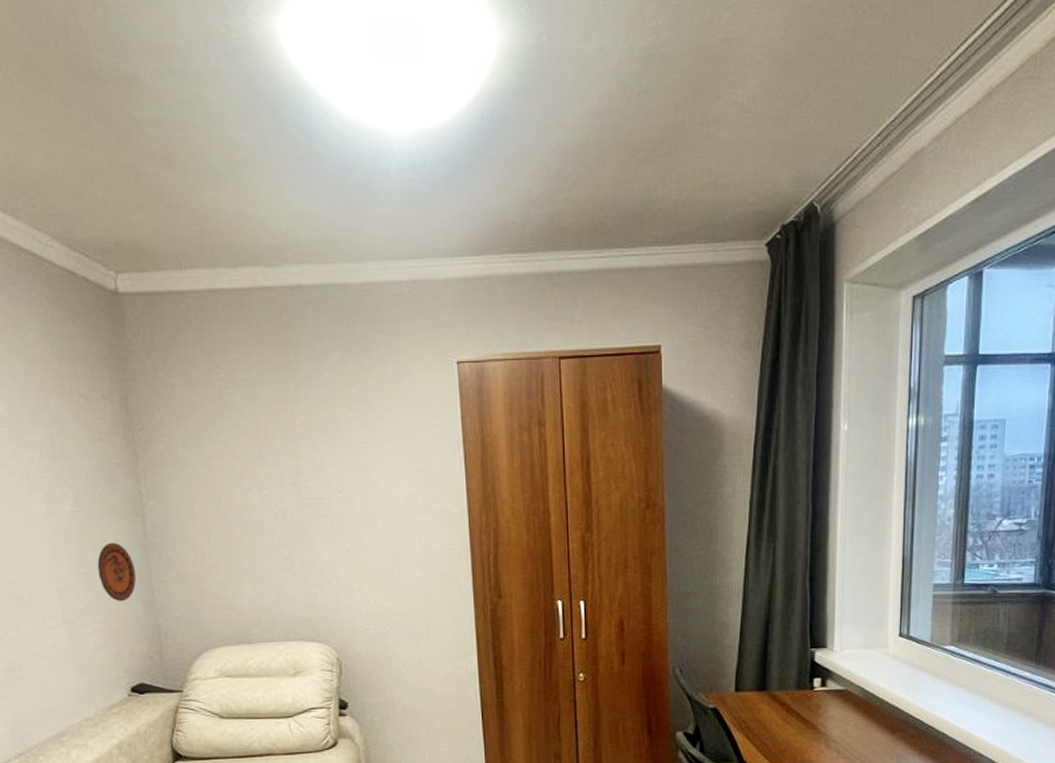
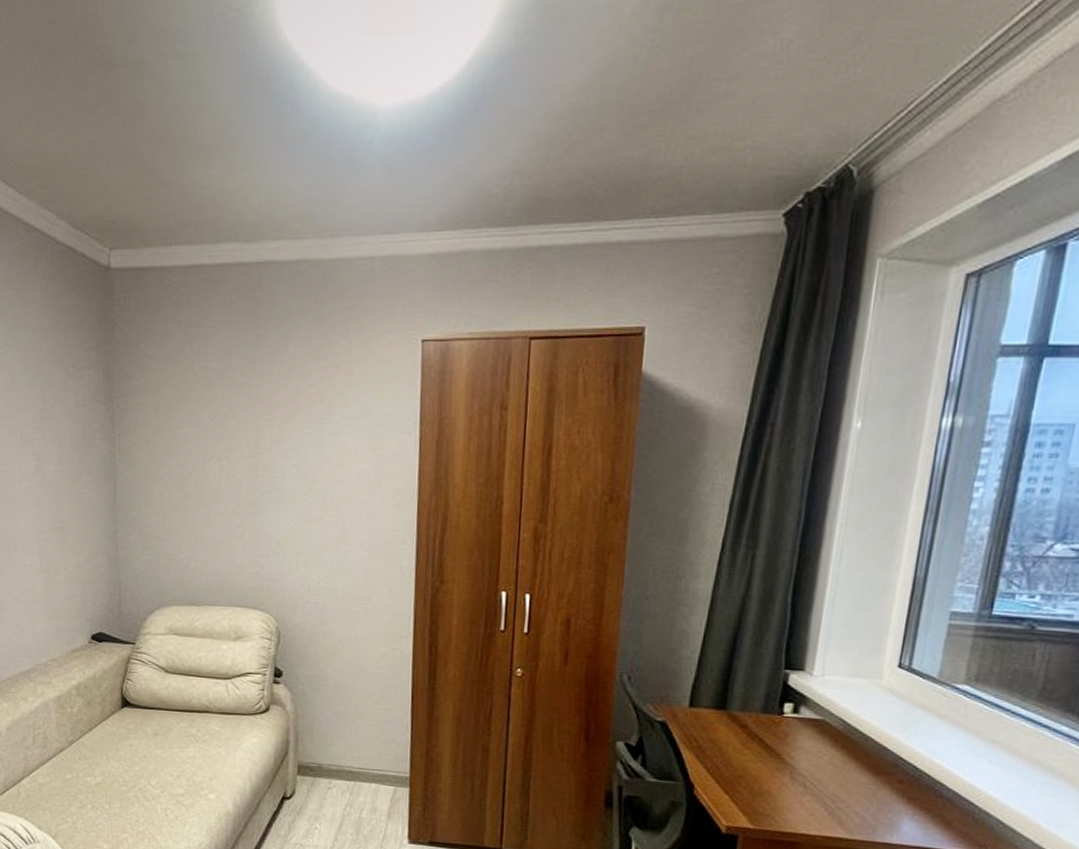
decorative plate: present [97,543,136,602] -> none [72,501,104,557]

